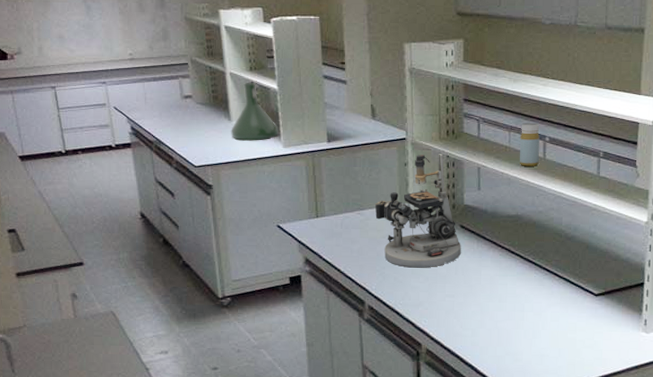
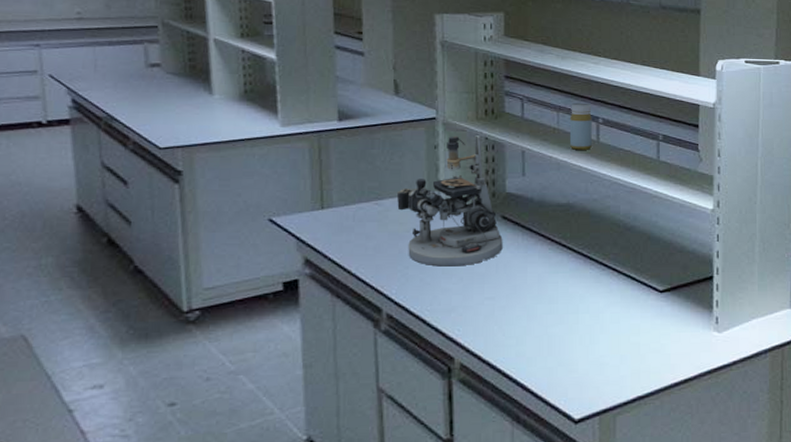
flask: present [231,83,279,141] -> none [211,51,275,118]

